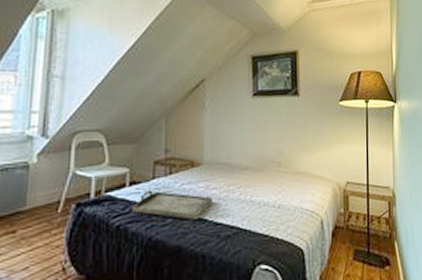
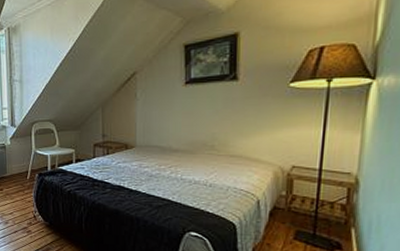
serving tray: present [133,190,212,220] -> none [79,166,145,191]

